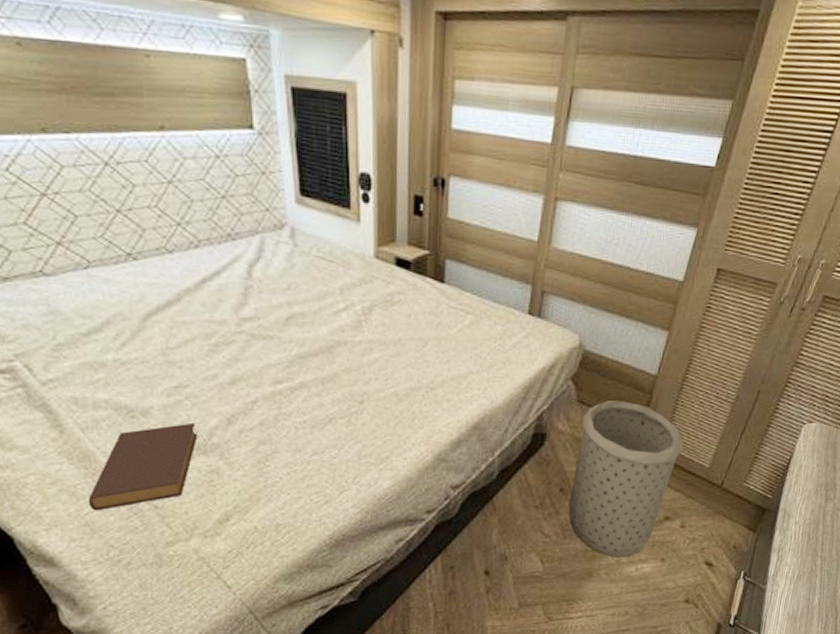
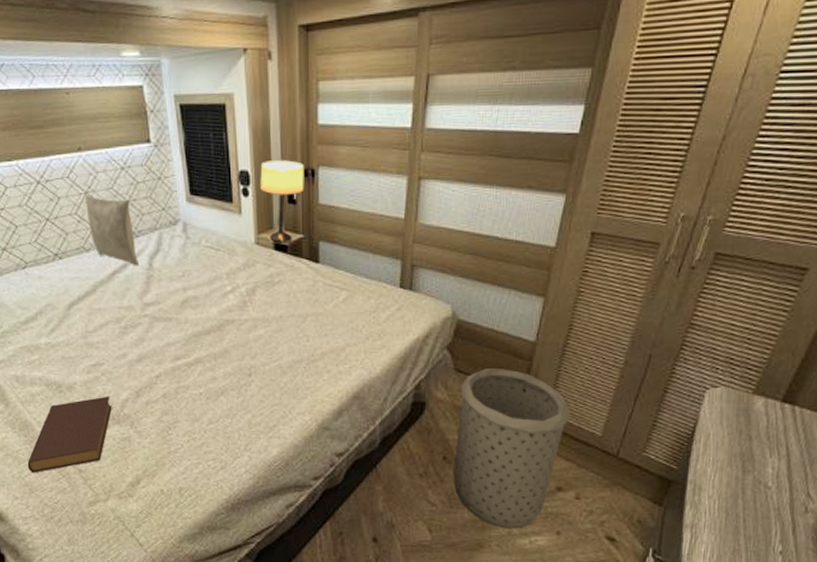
pillow: none [169,184,234,274] -> present [85,194,138,266]
table lamp: none [383,164,434,259] -> present [260,160,304,243]

